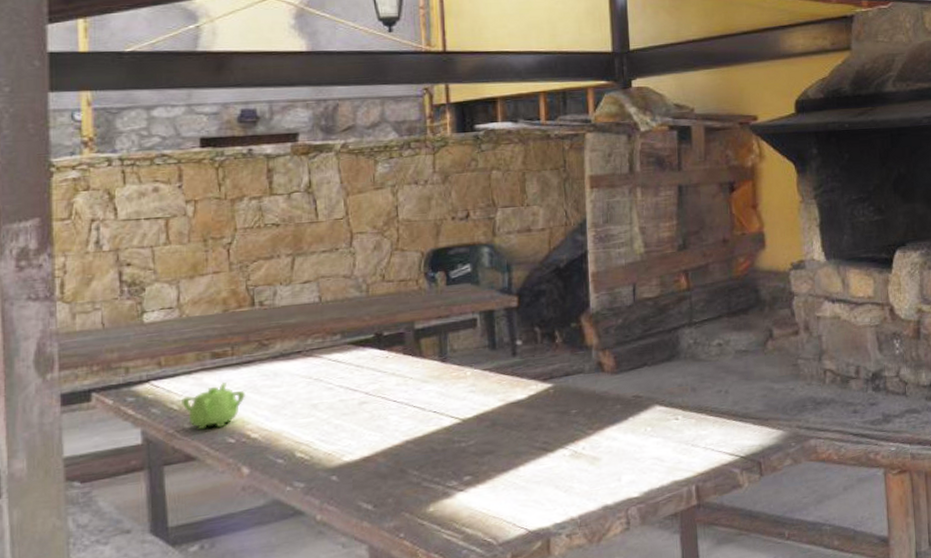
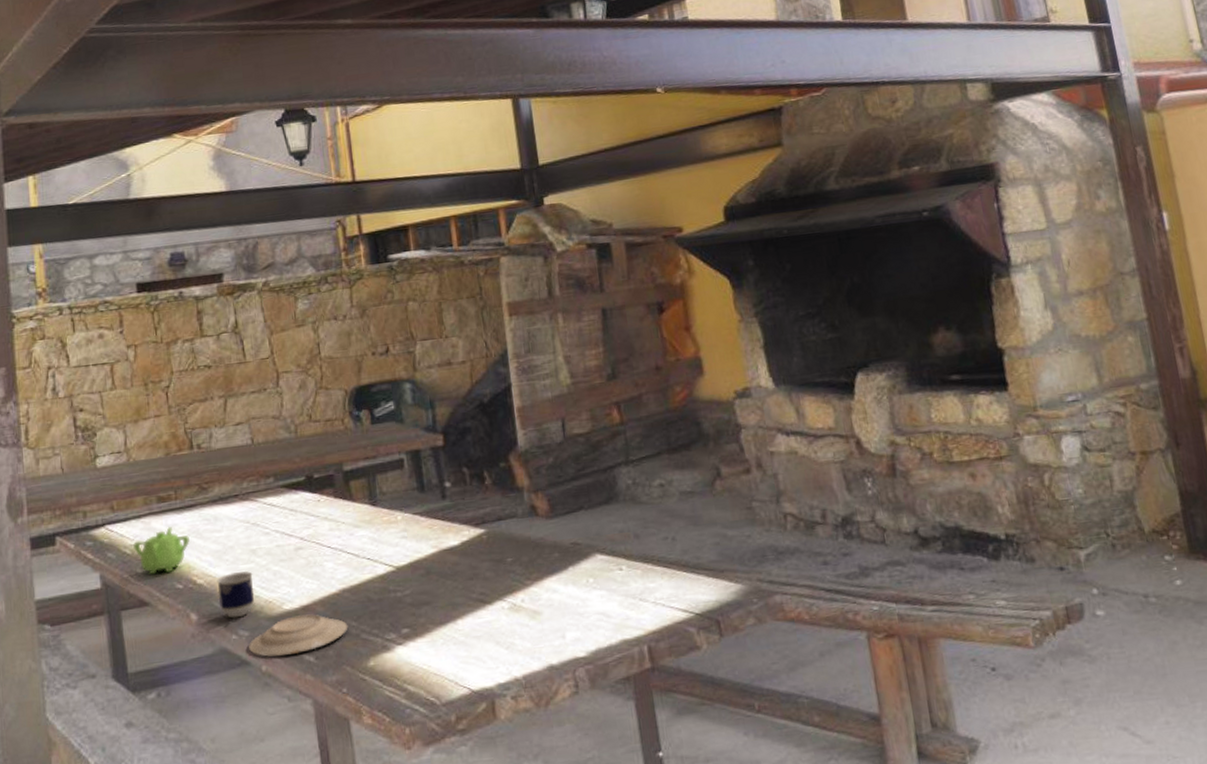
cup: none [273,424,313,471] -> present [217,570,255,619]
plate: none [302,464,410,507] -> present [248,614,349,657]

